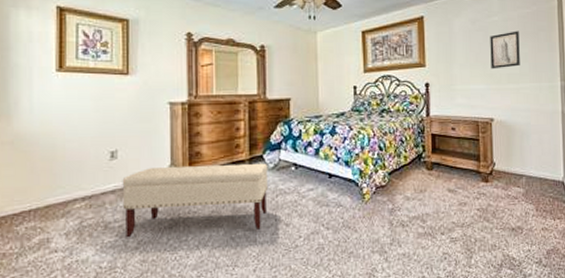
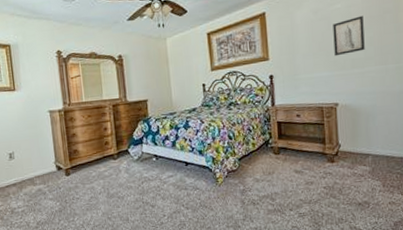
bench: present [122,163,269,238] -> none [20,156,135,220]

